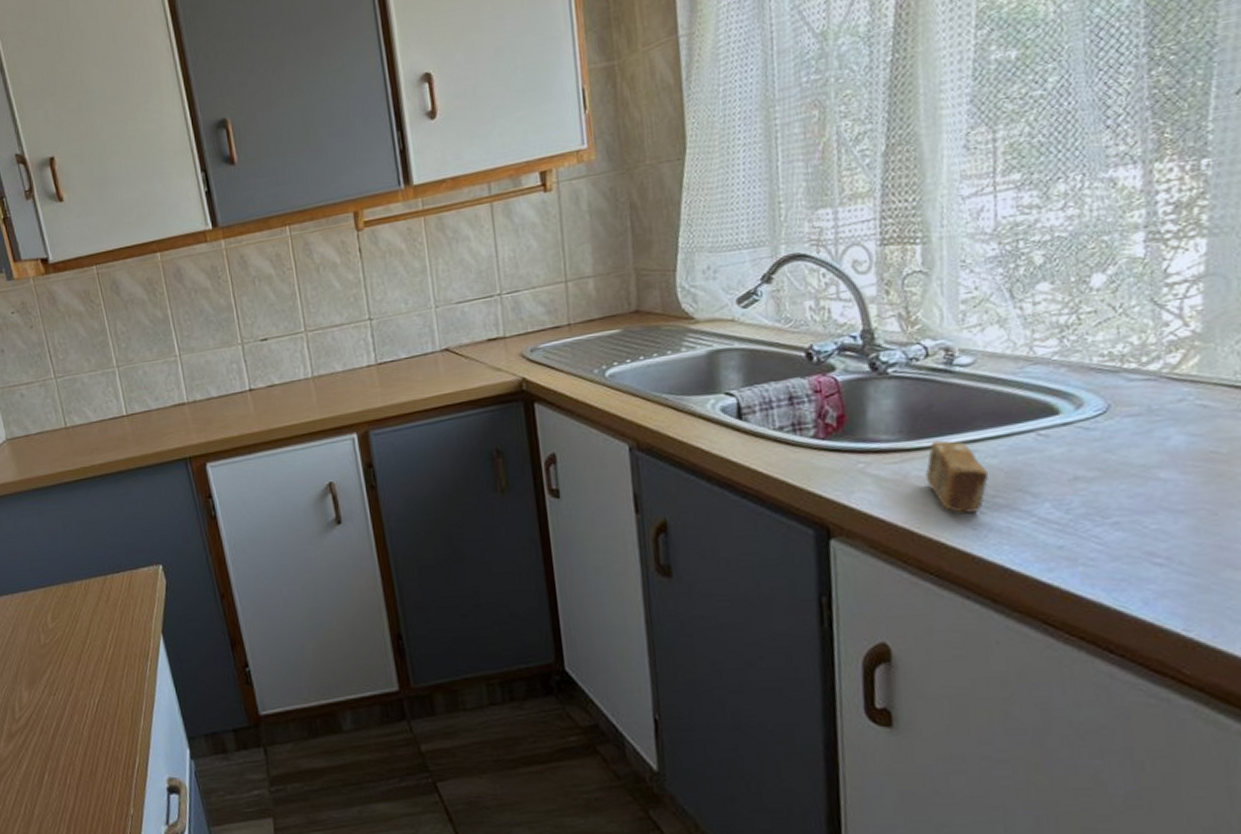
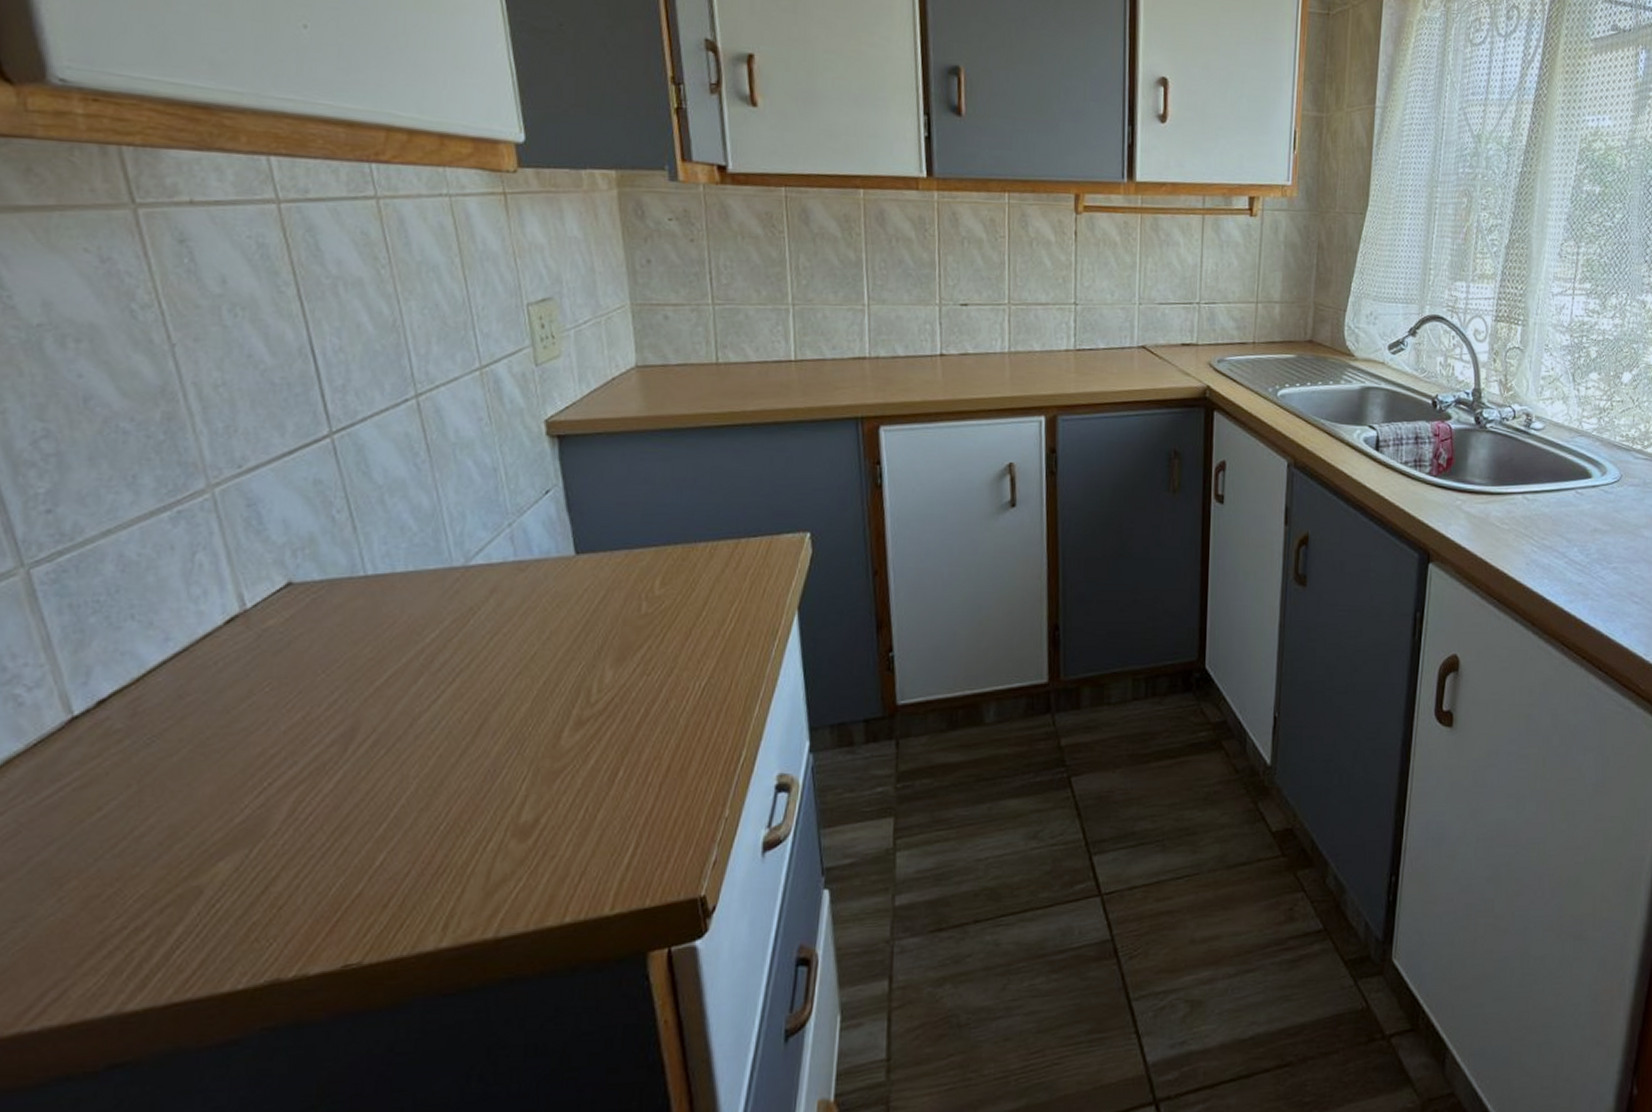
soap bar: present [925,440,989,513] -> none [1501,488,1542,550]

